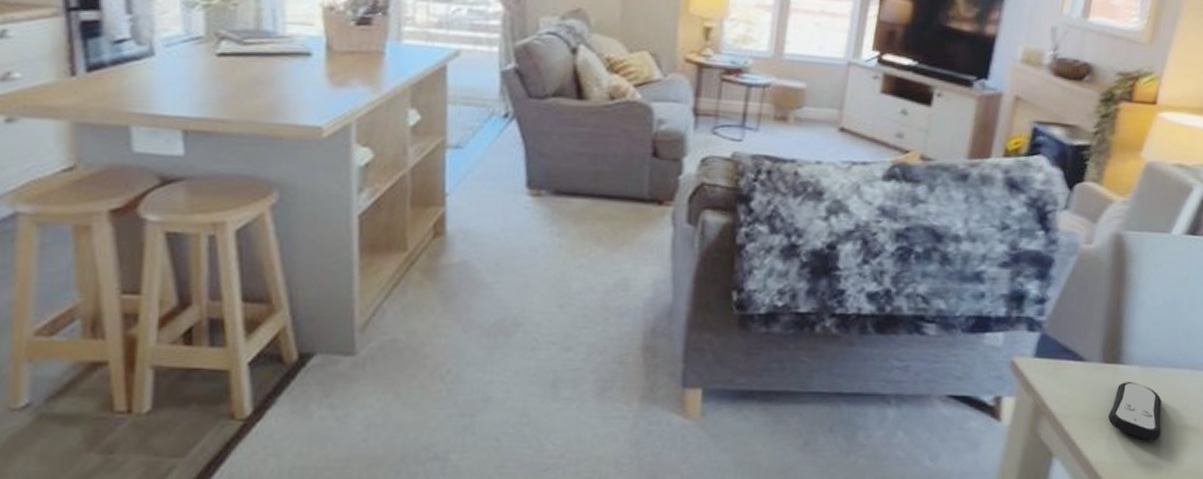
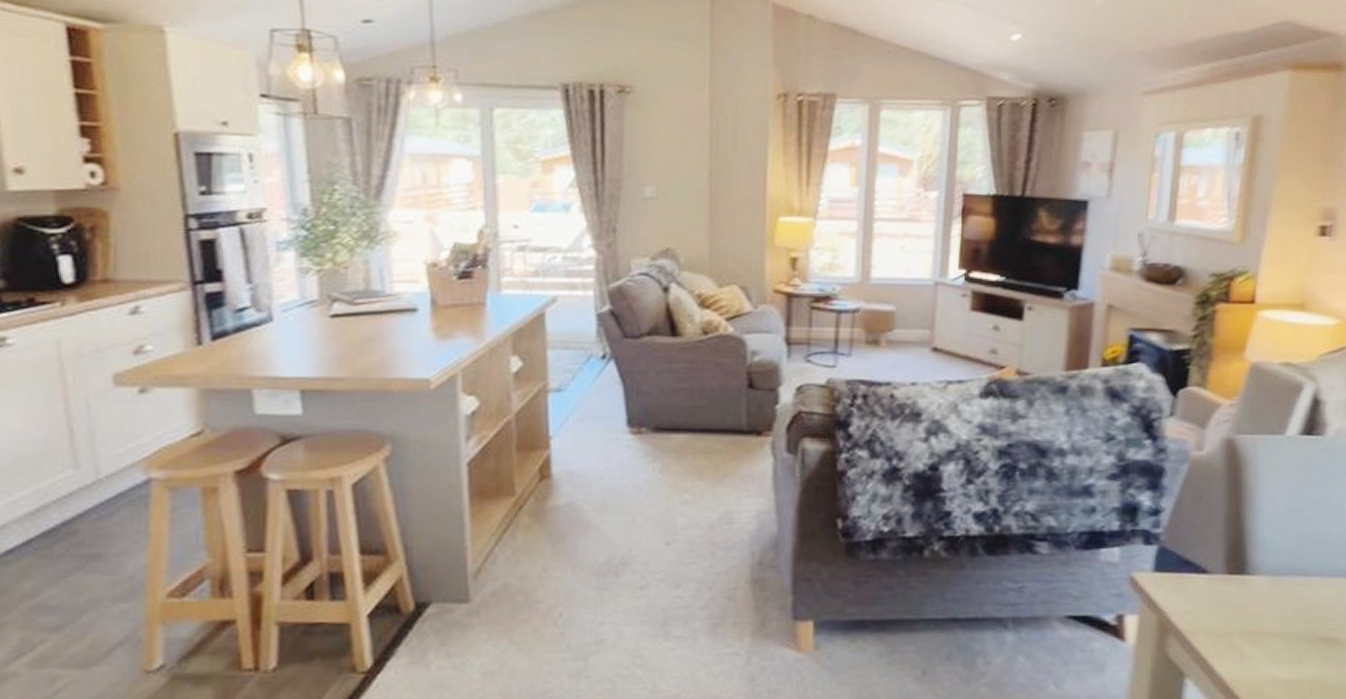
remote control: present [1107,382,1162,441] -> none [1239,593,1298,656]

